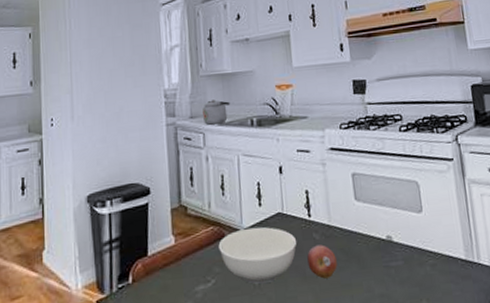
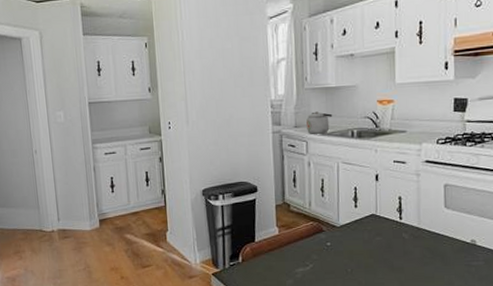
bowl: present [218,227,297,284] -> none [317,225,388,270]
fruit: present [307,245,337,279] -> none [396,243,423,271]

